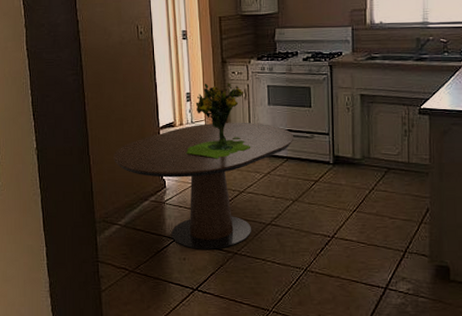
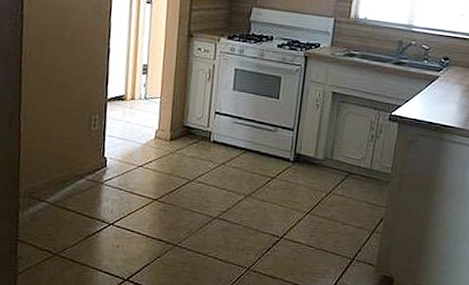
dining table: present [113,122,293,249] -> none [49,101,256,239]
bouquet: present [185,83,251,159] -> none [133,56,209,142]

